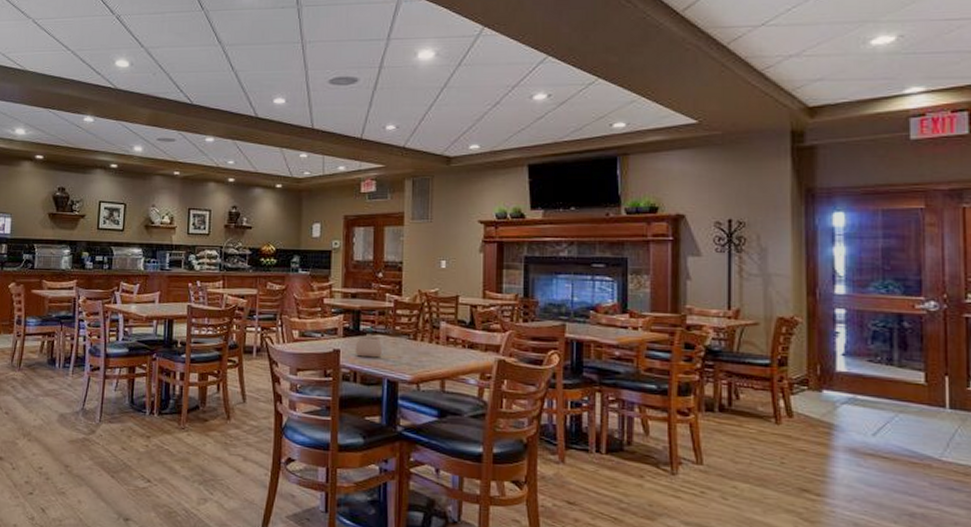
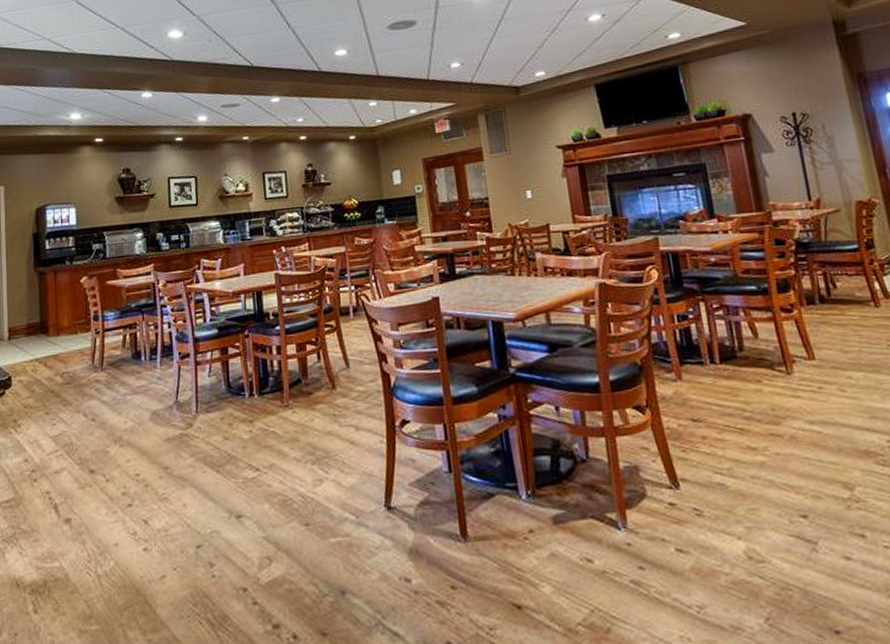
sugar bowl: present [355,333,382,358] -> none [453,275,482,301]

